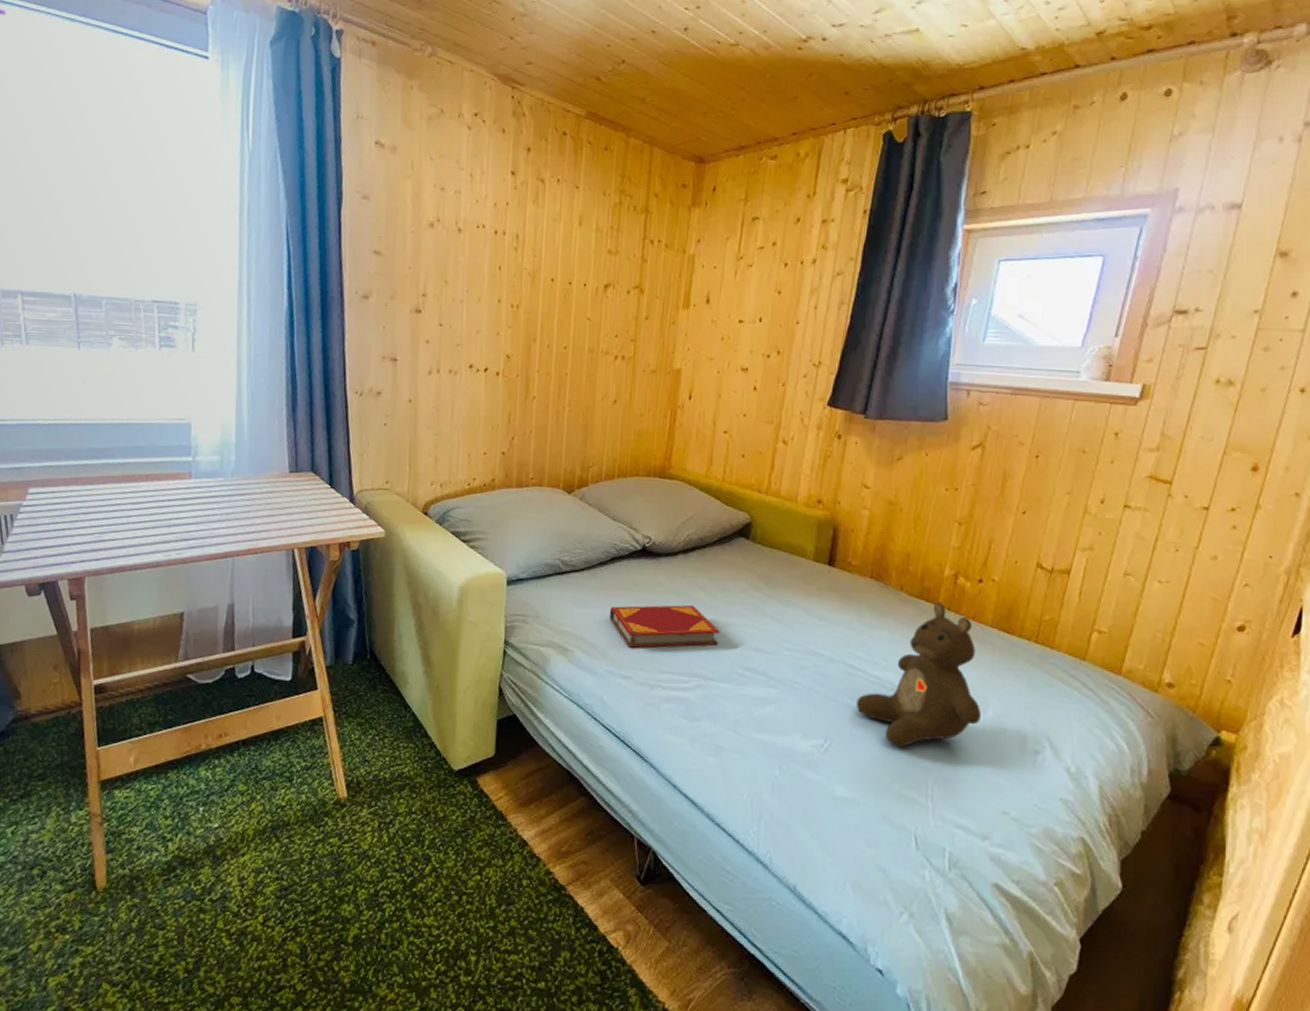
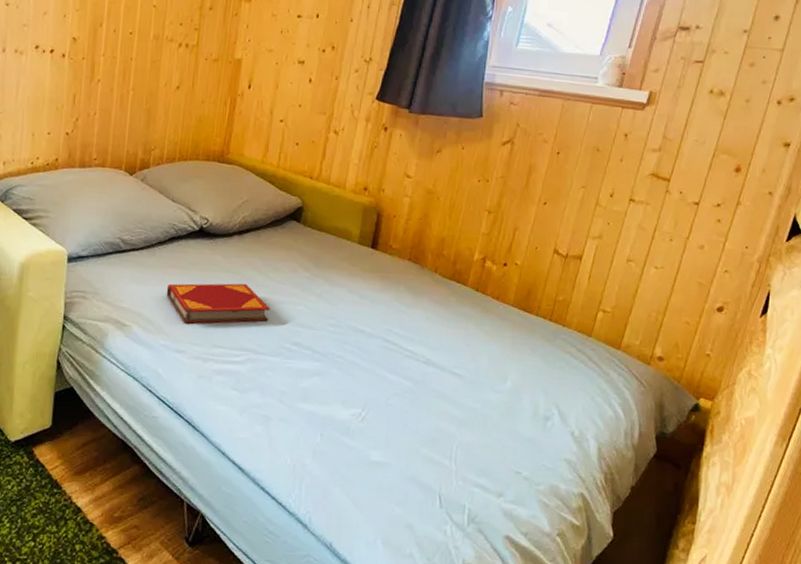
teddy bear: present [856,601,981,747] -> none [392,283,501,415]

